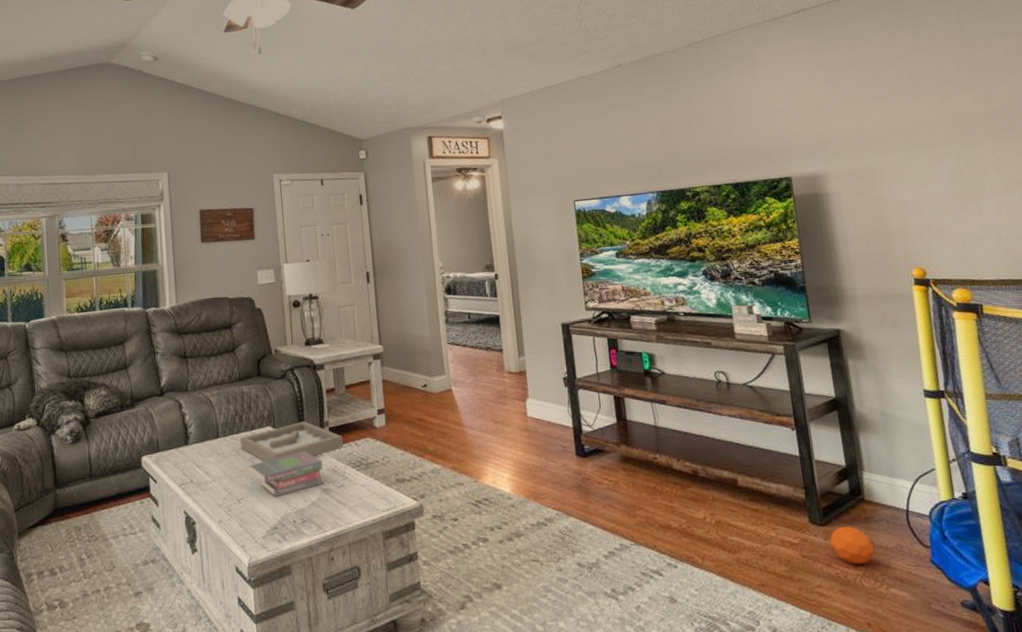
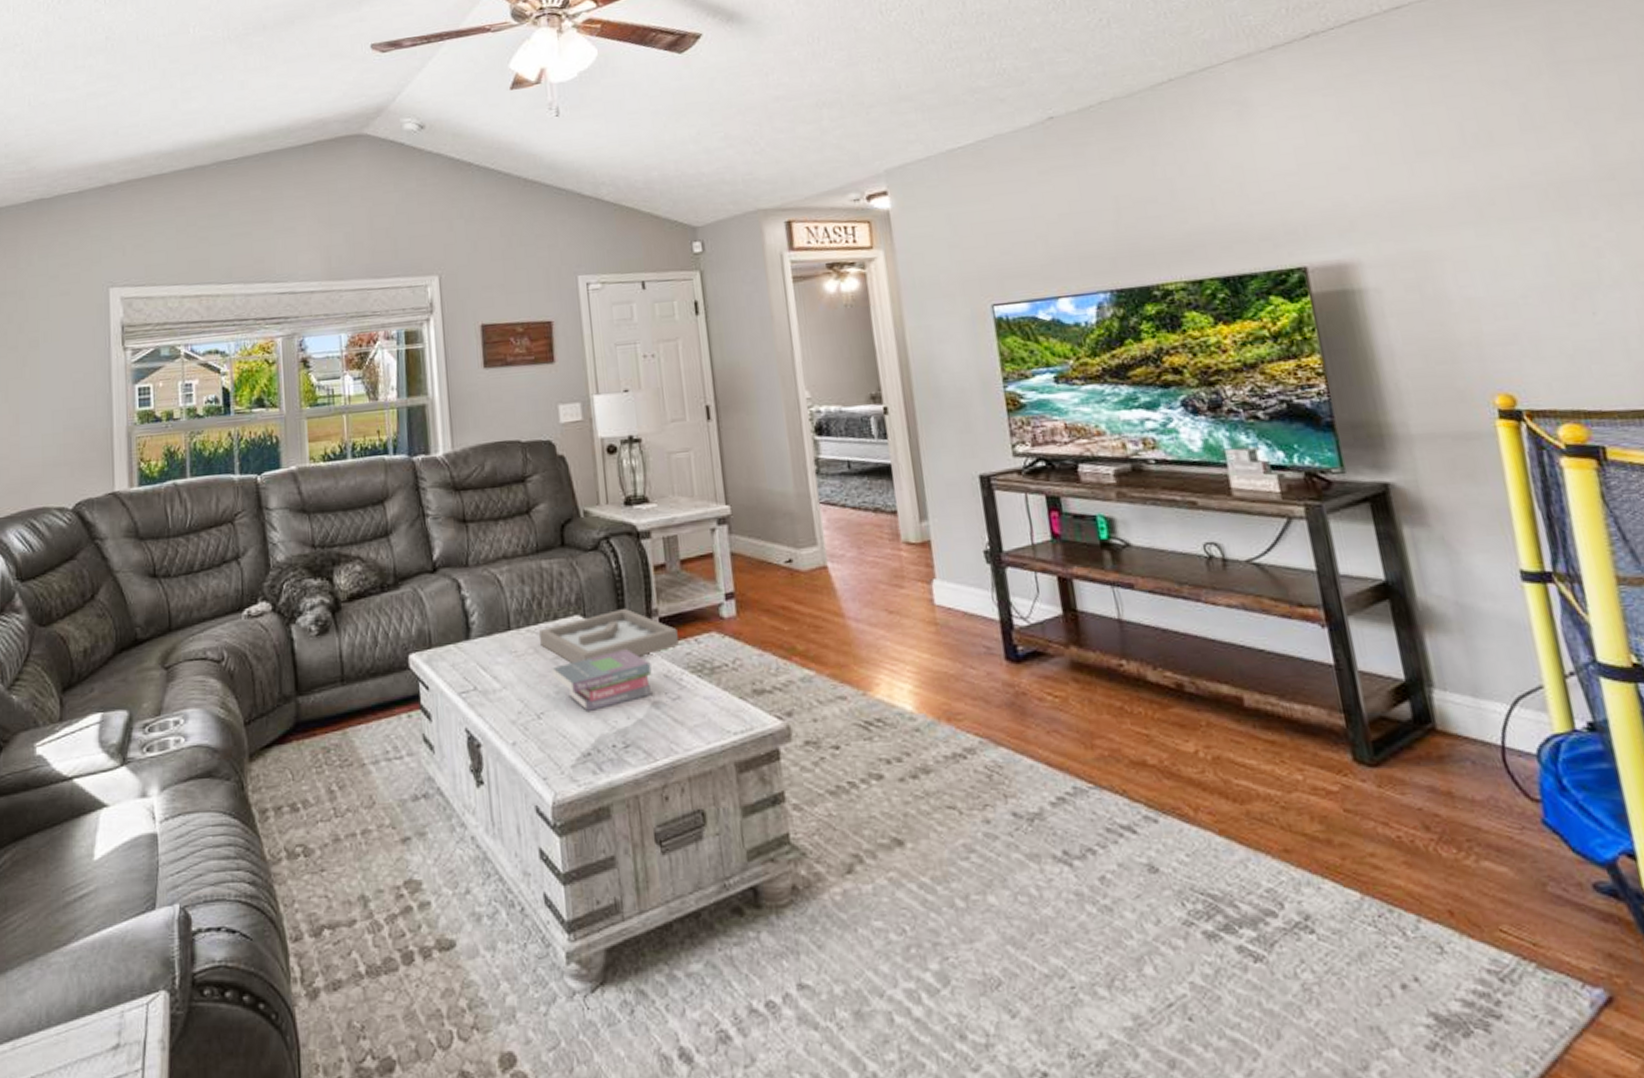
ball: present [829,526,875,565] -> none [1385,768,1455,825]

